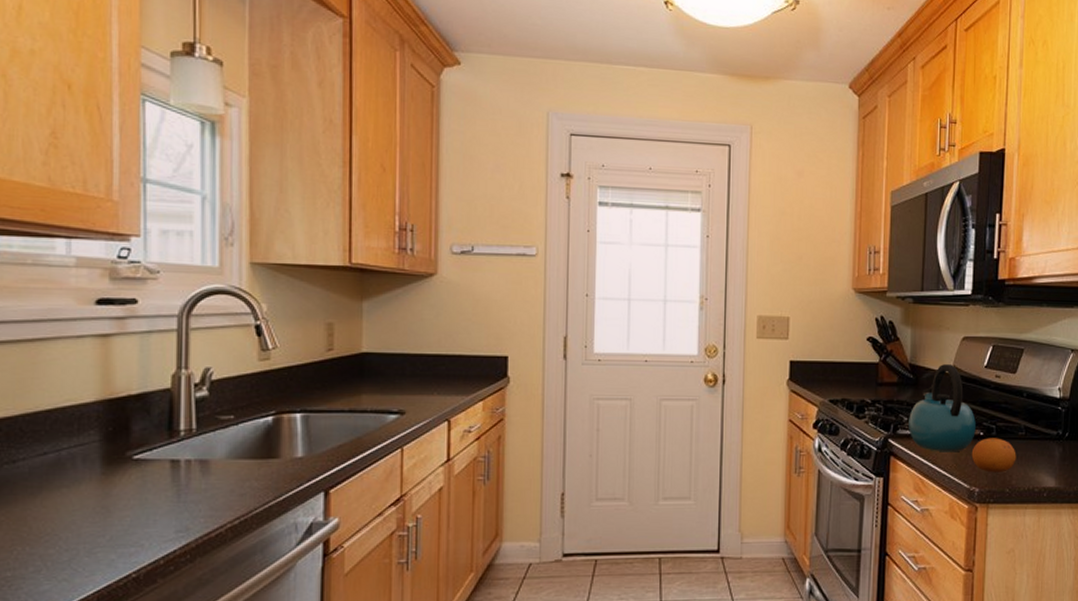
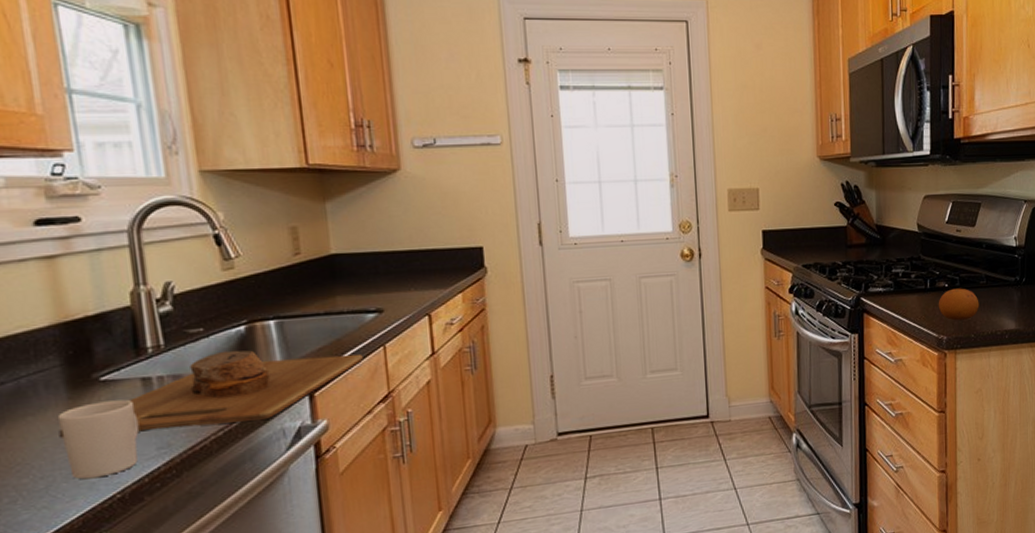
cutting board: none [88,440,380,513] -> present [59,350,363,438]
mug: none [89,480,163,556] -> present [57,399,140,480]
kettle: present [908,364,976,453] -> none [878,222,941,306]

